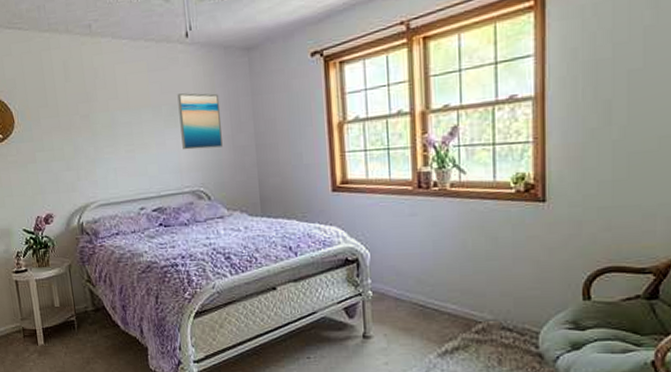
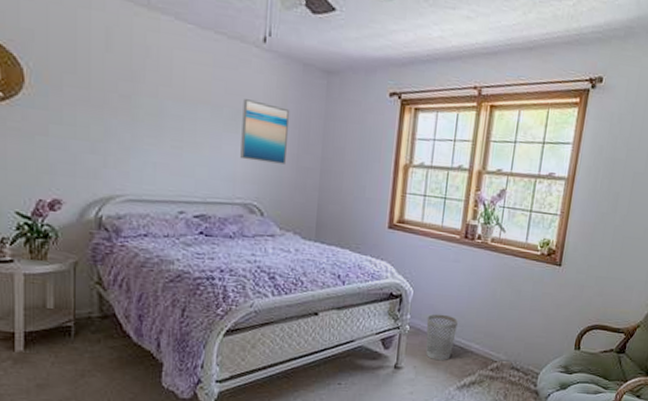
wastebasket: none [390,275,426,327] -> present [425,314,458,361]

